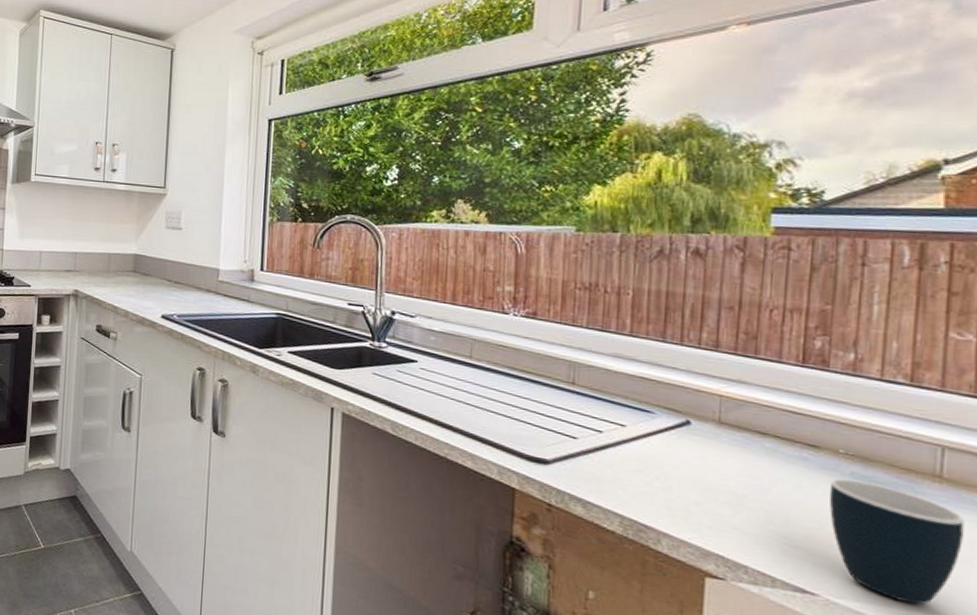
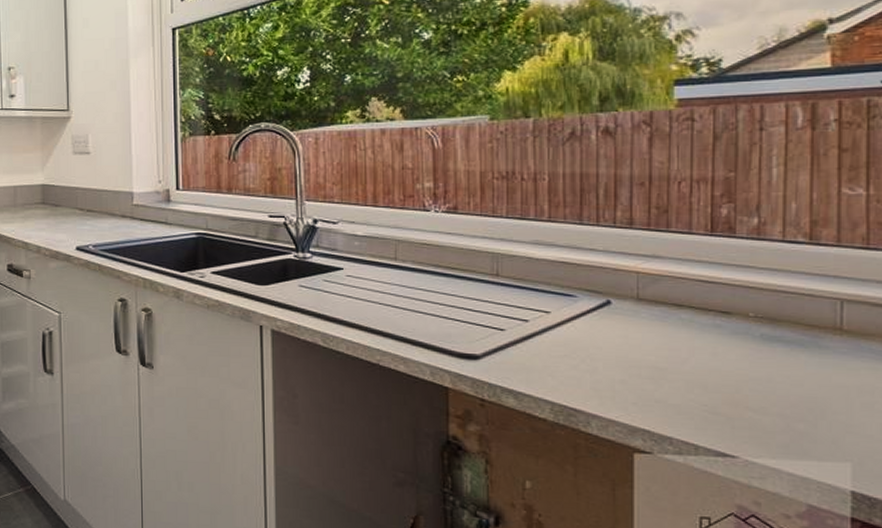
mug: present [829,478,965,605] -> none [742,341,864,455]

